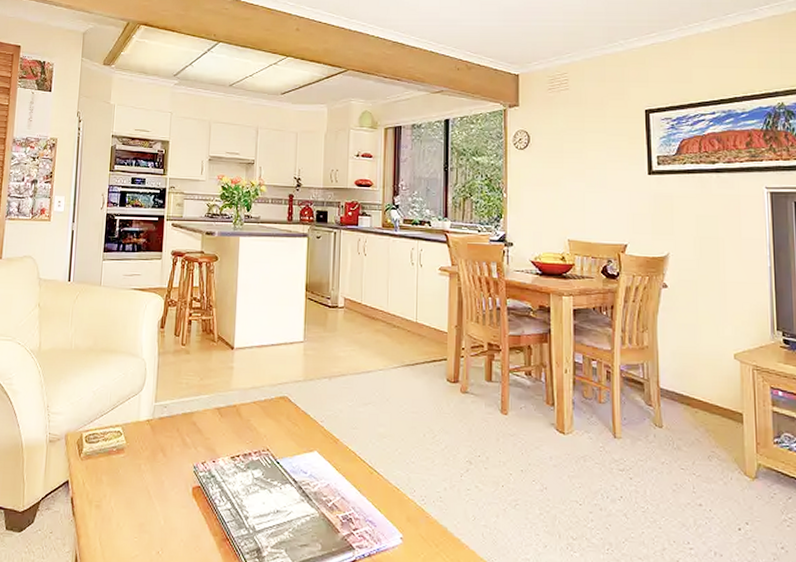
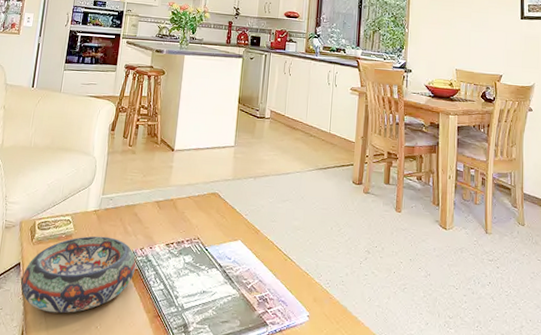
decorative bowl: none [71,449,198,537] -> present [21,236,136,314]

